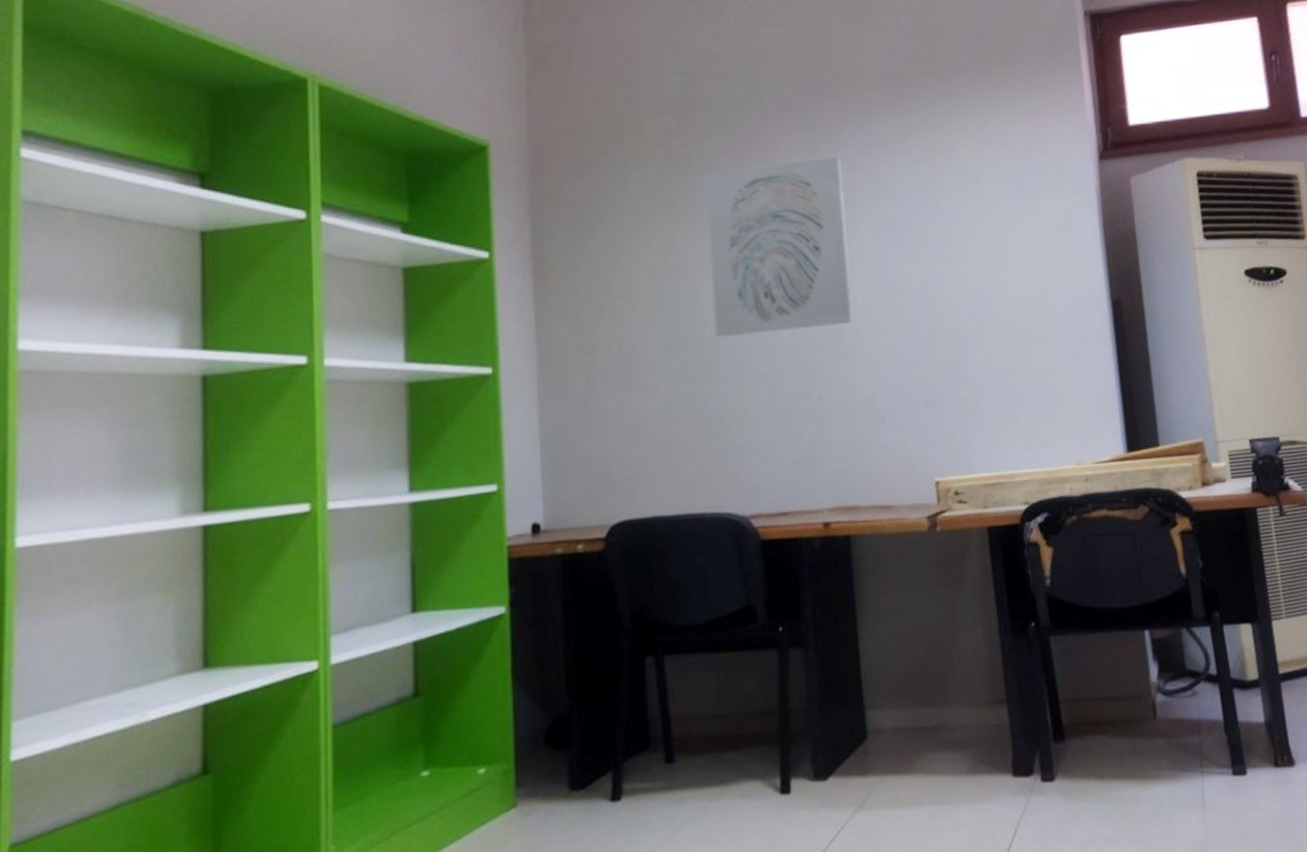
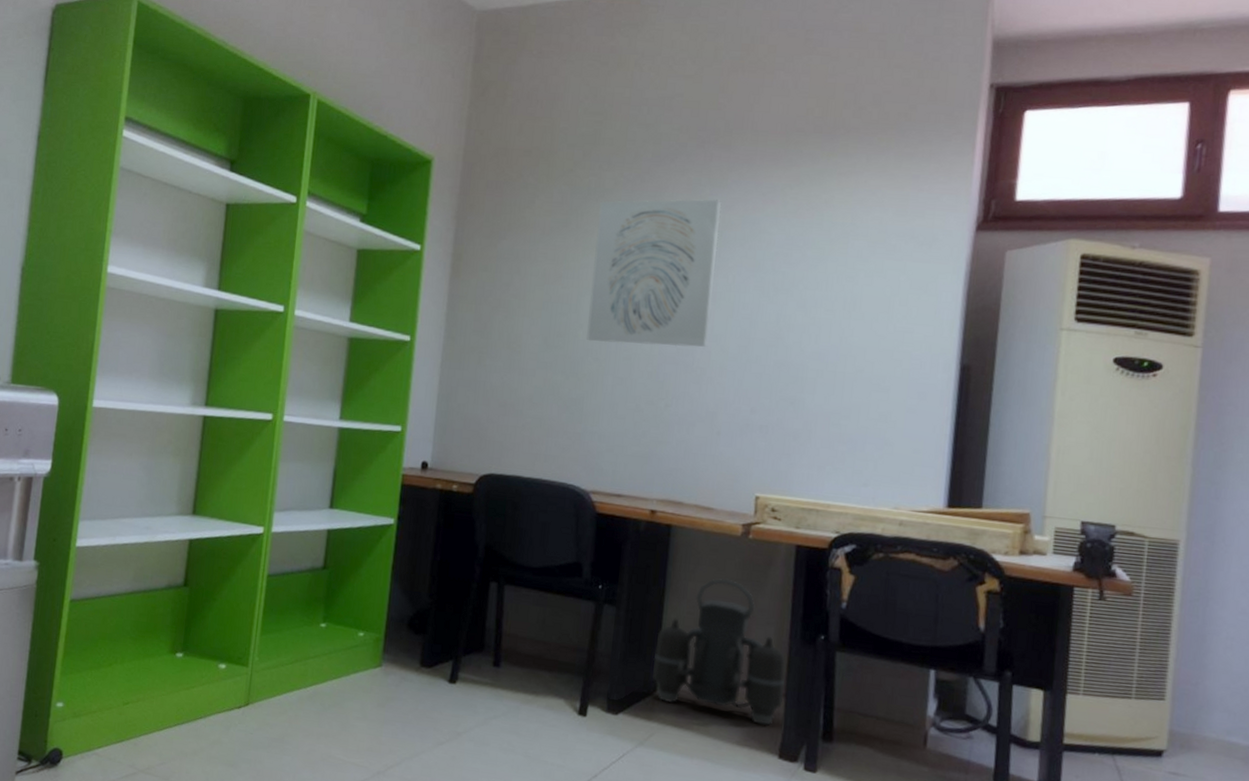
backpack: none [855,582,1007,748] -> present [652,578,785,726]

